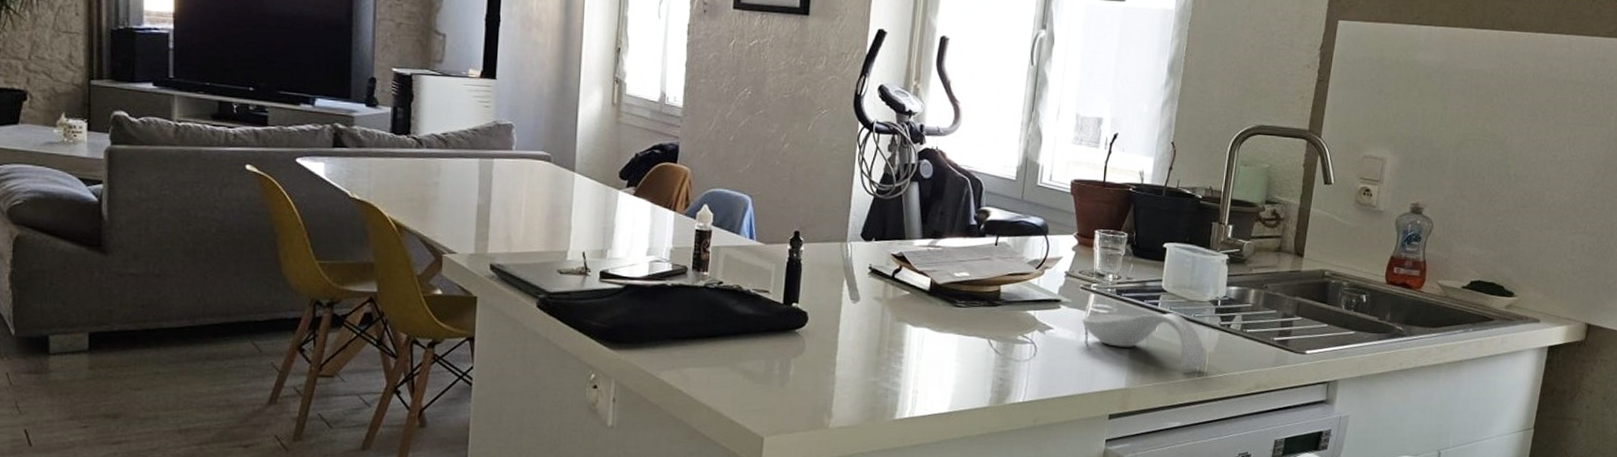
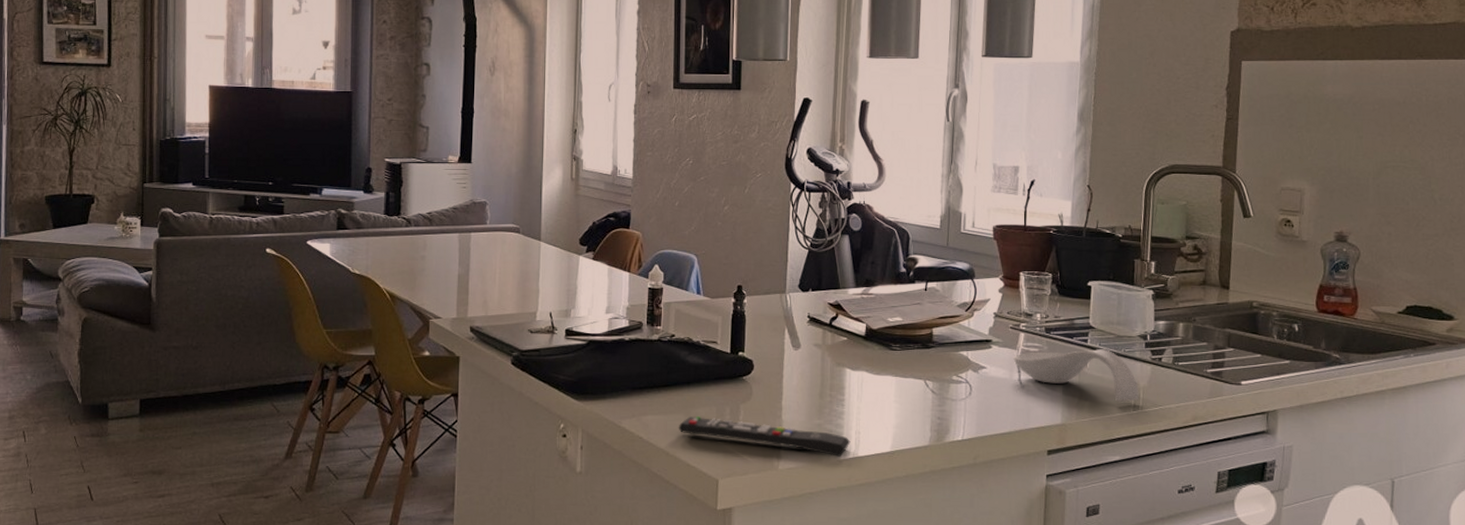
remote control: none [722,370,907,416] -> present [678,416,851,457]

